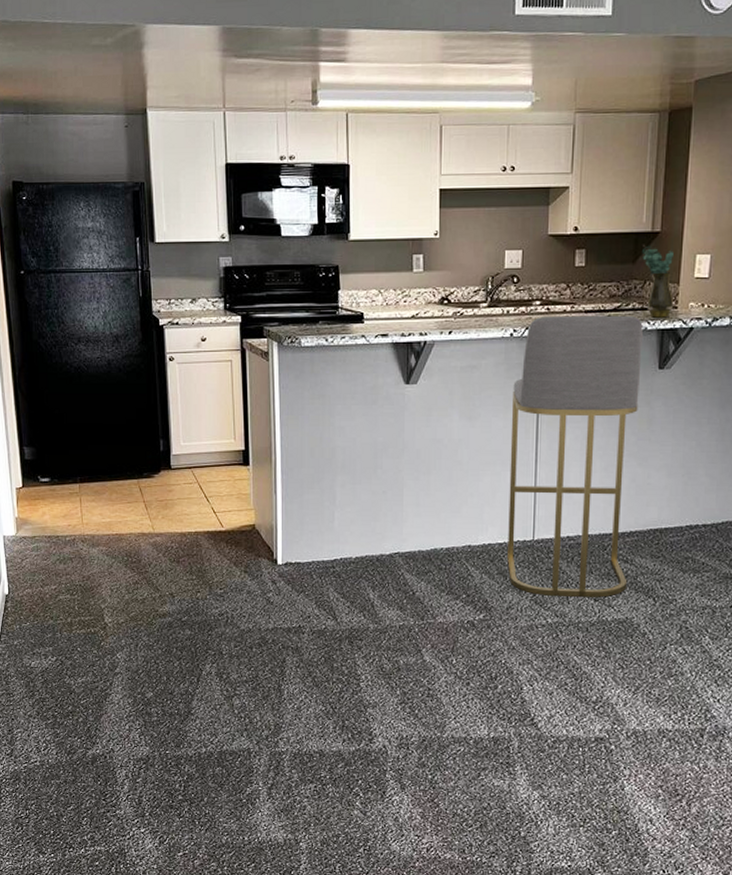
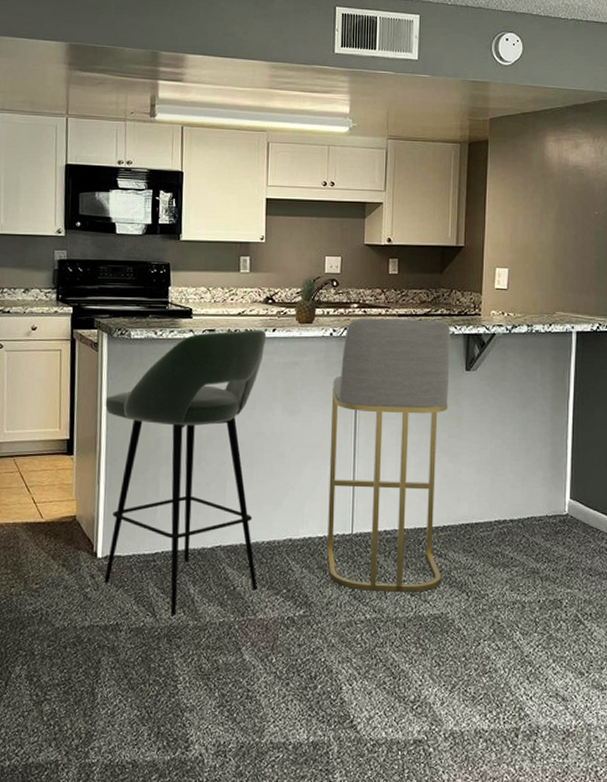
bar stool: none [278,333,443,619] -> present [104,329,267,615]
fruit: none [472,274,496,326] -> present [295,277,317,325]
vase: present [641,244,674,318] -> none [448,256,477,324]

